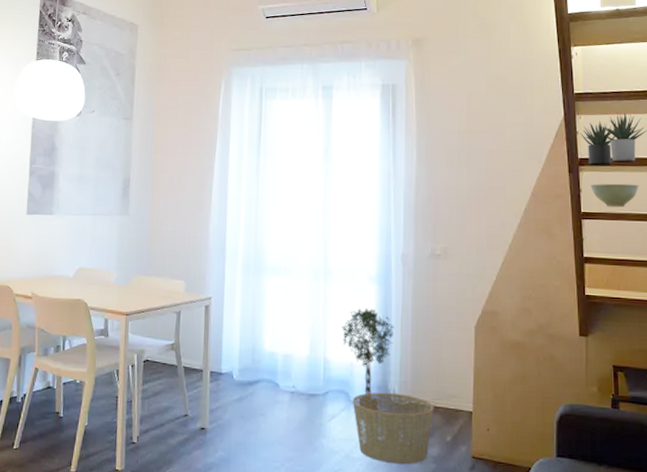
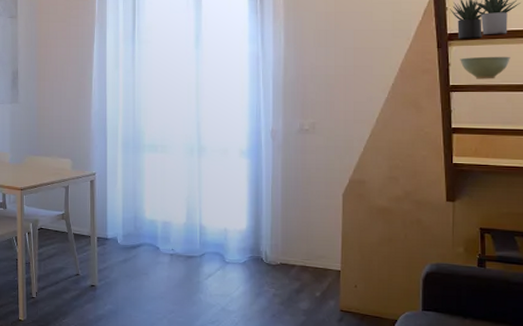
potted tree: present [341,308,395,419] -> none [215,179,265,277]
basket: present [352,392,434,464] -> none [226,253,304,317]

